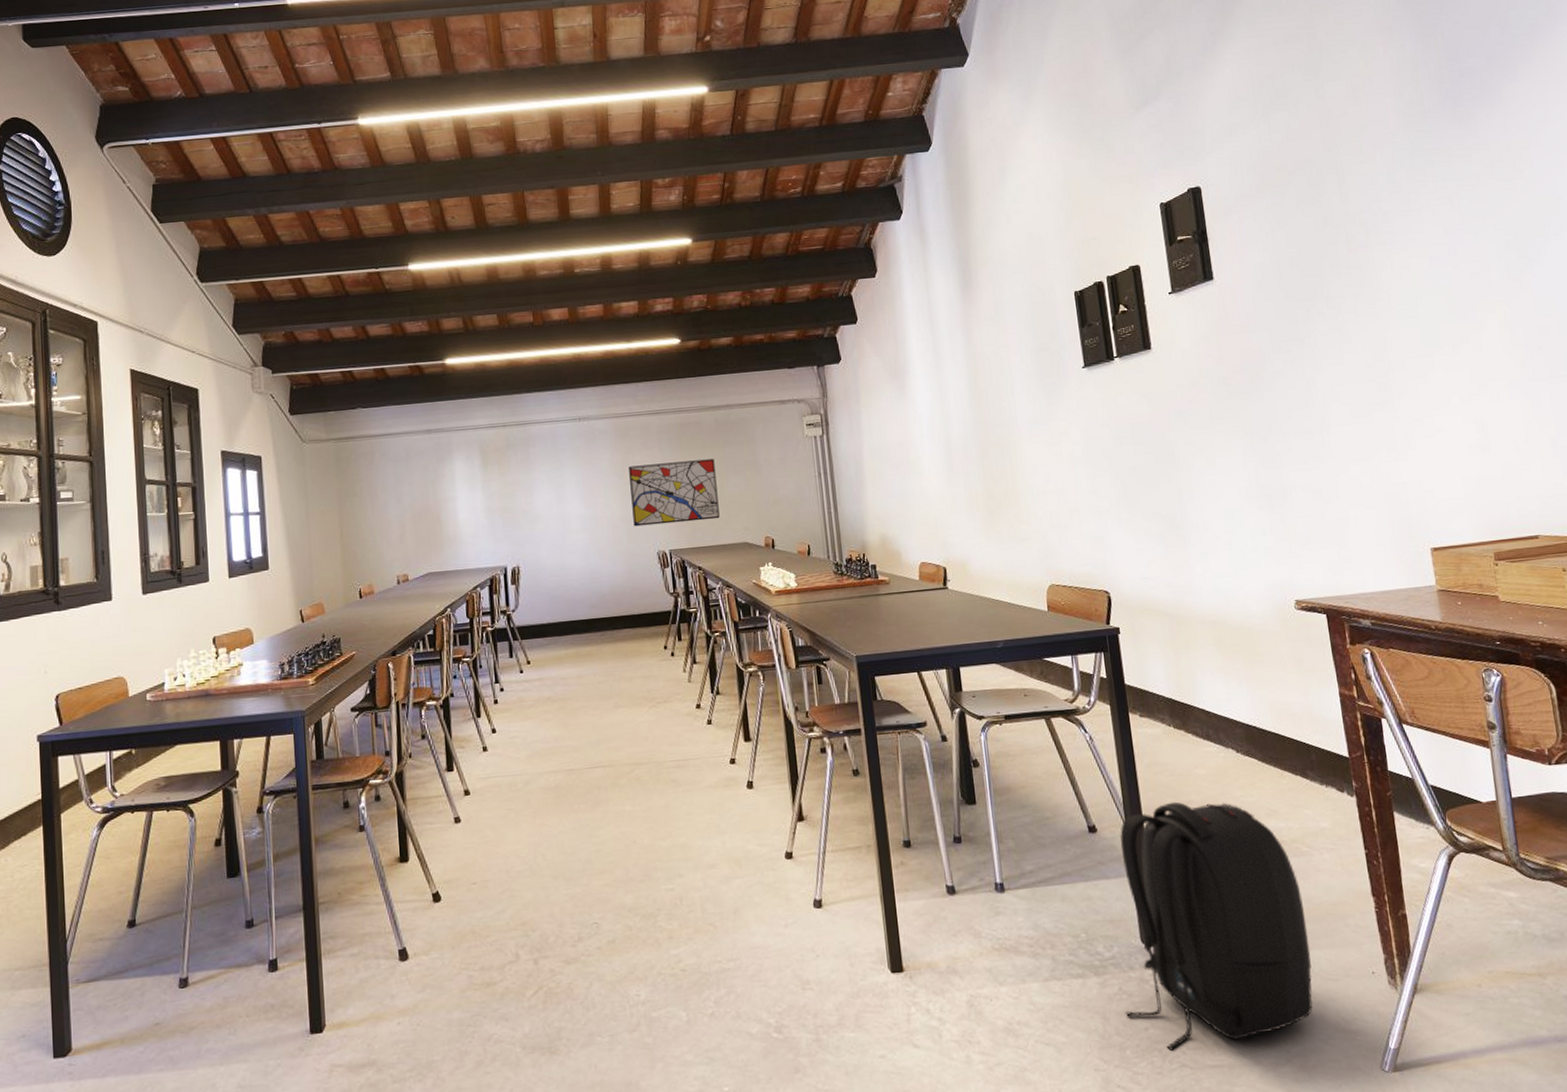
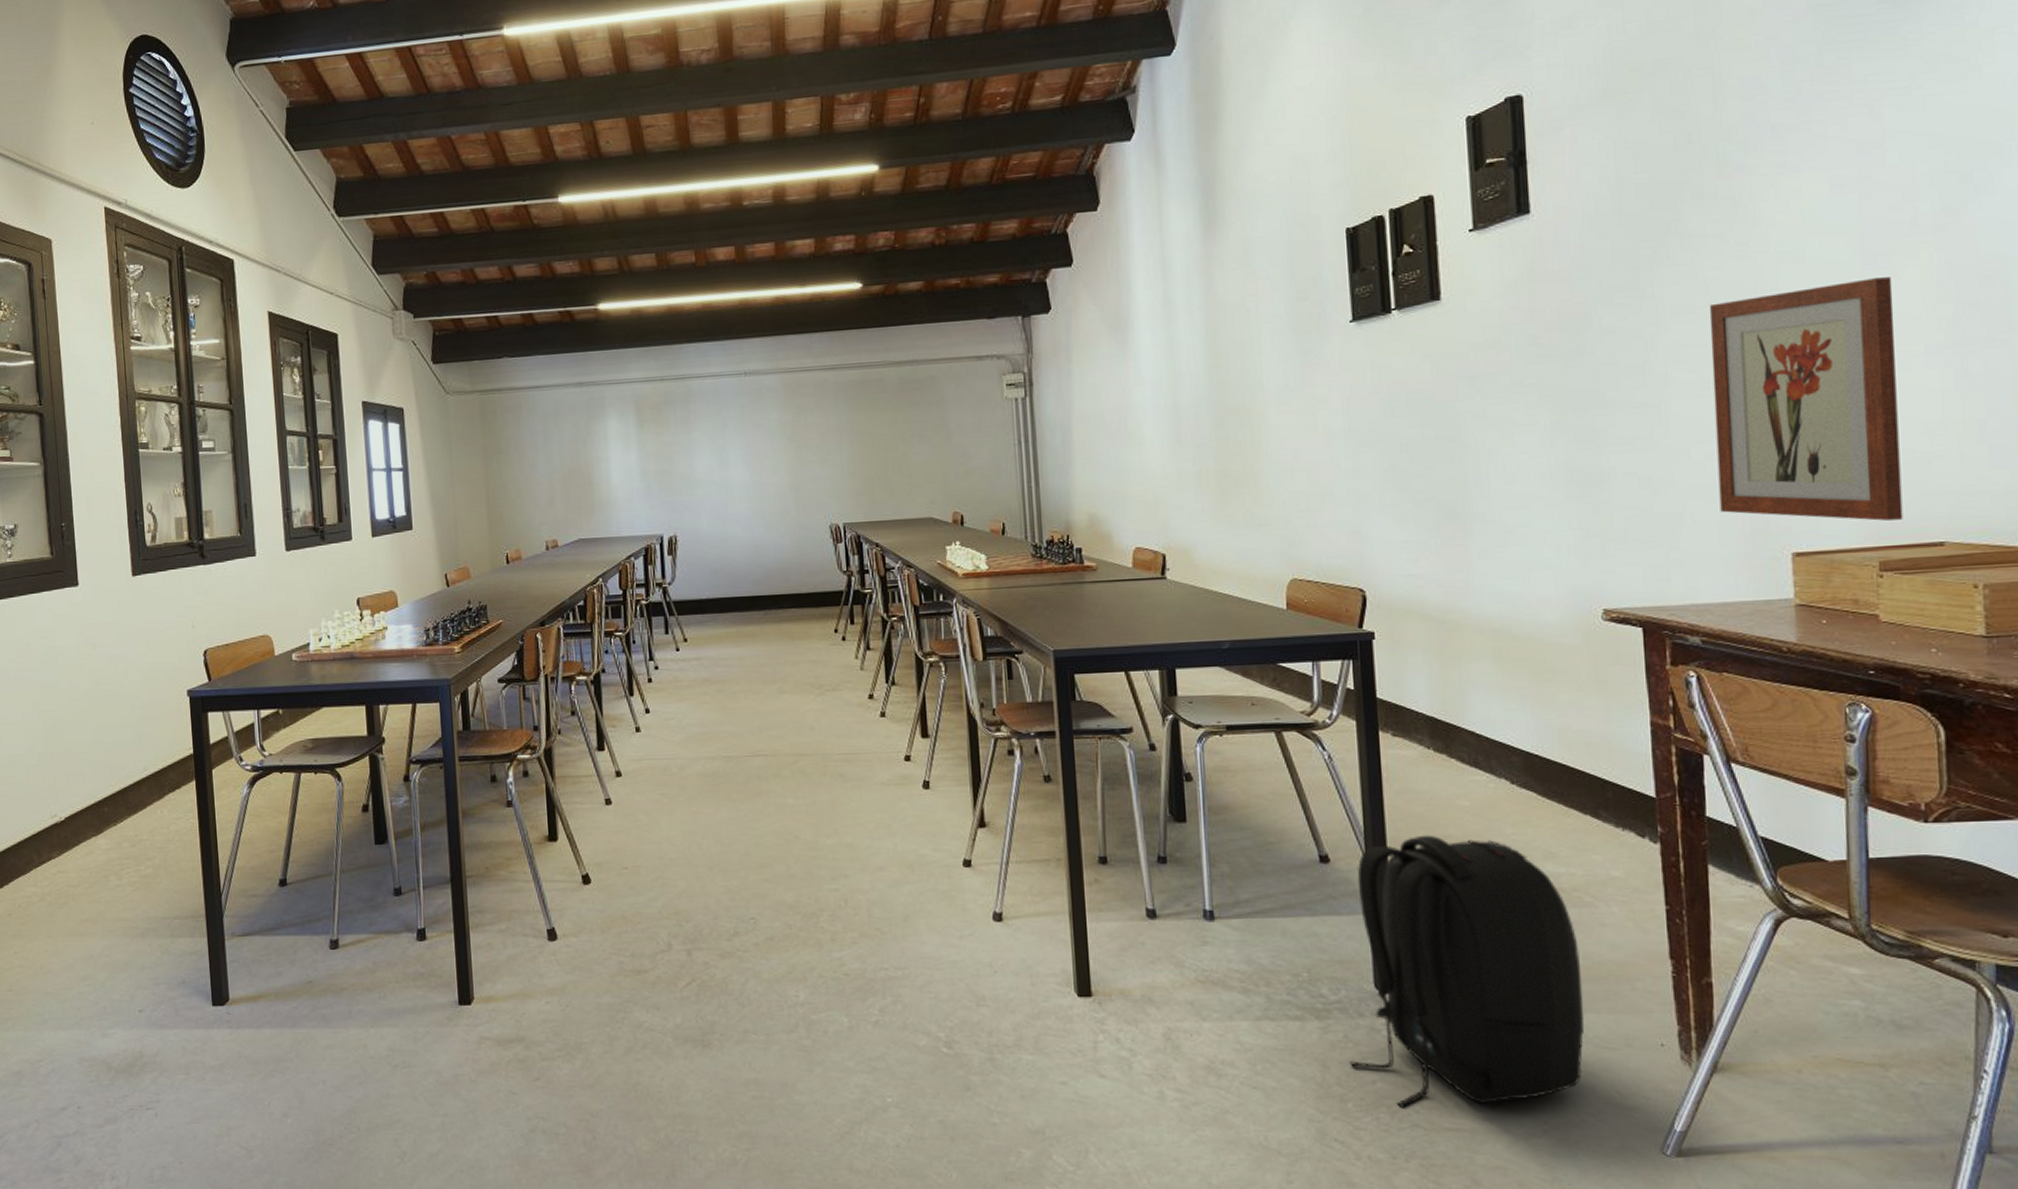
wall art: present [629,459,720,527] -> none [800,422,902,496]
wall art: none [1351,328,1507,520] -> present [1709,277,1903,521]

